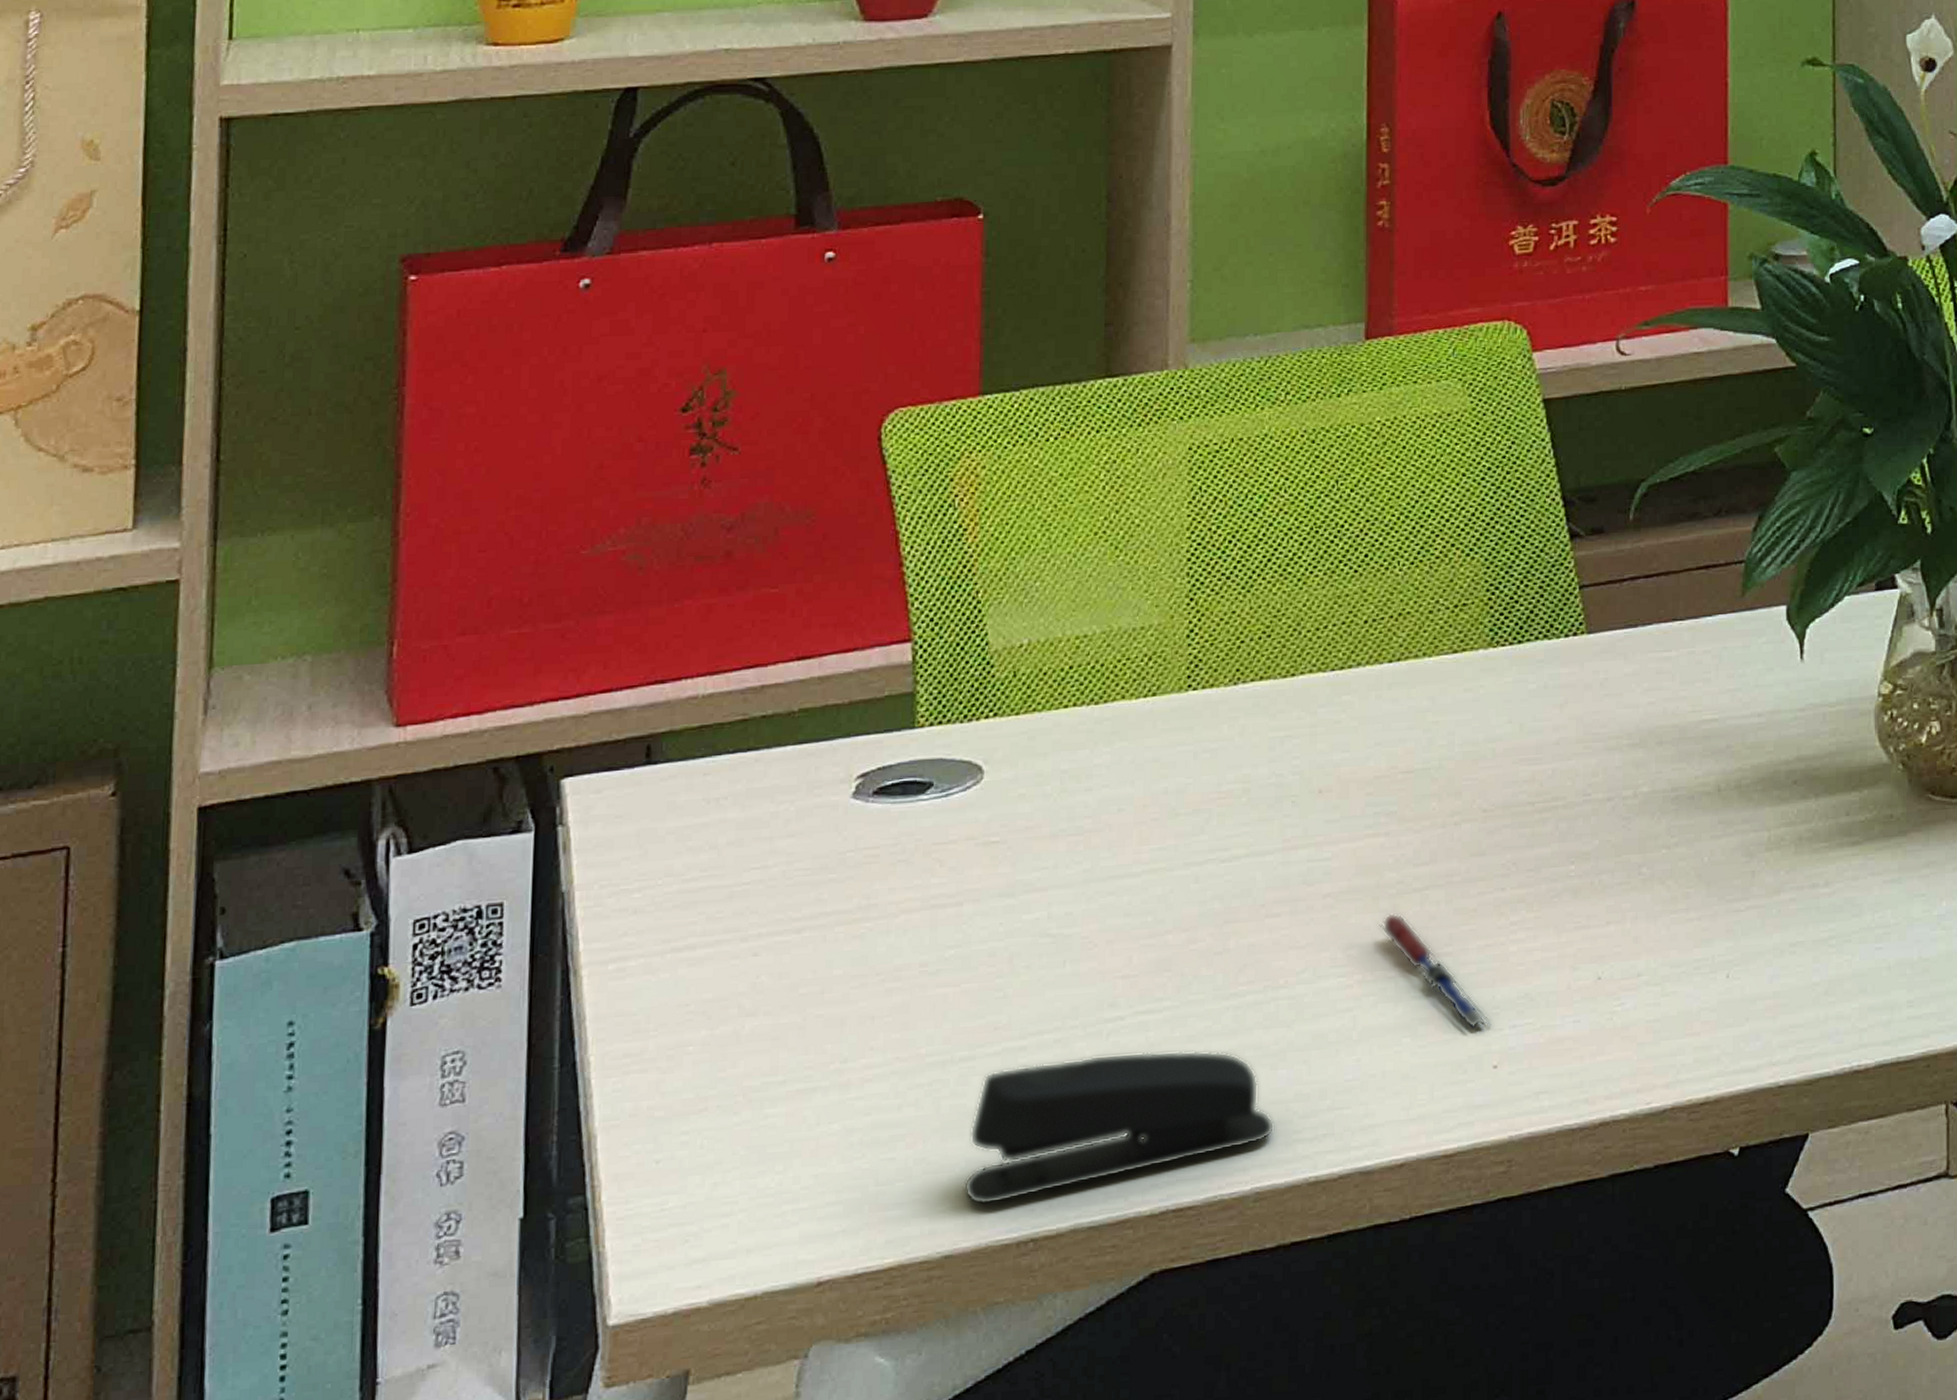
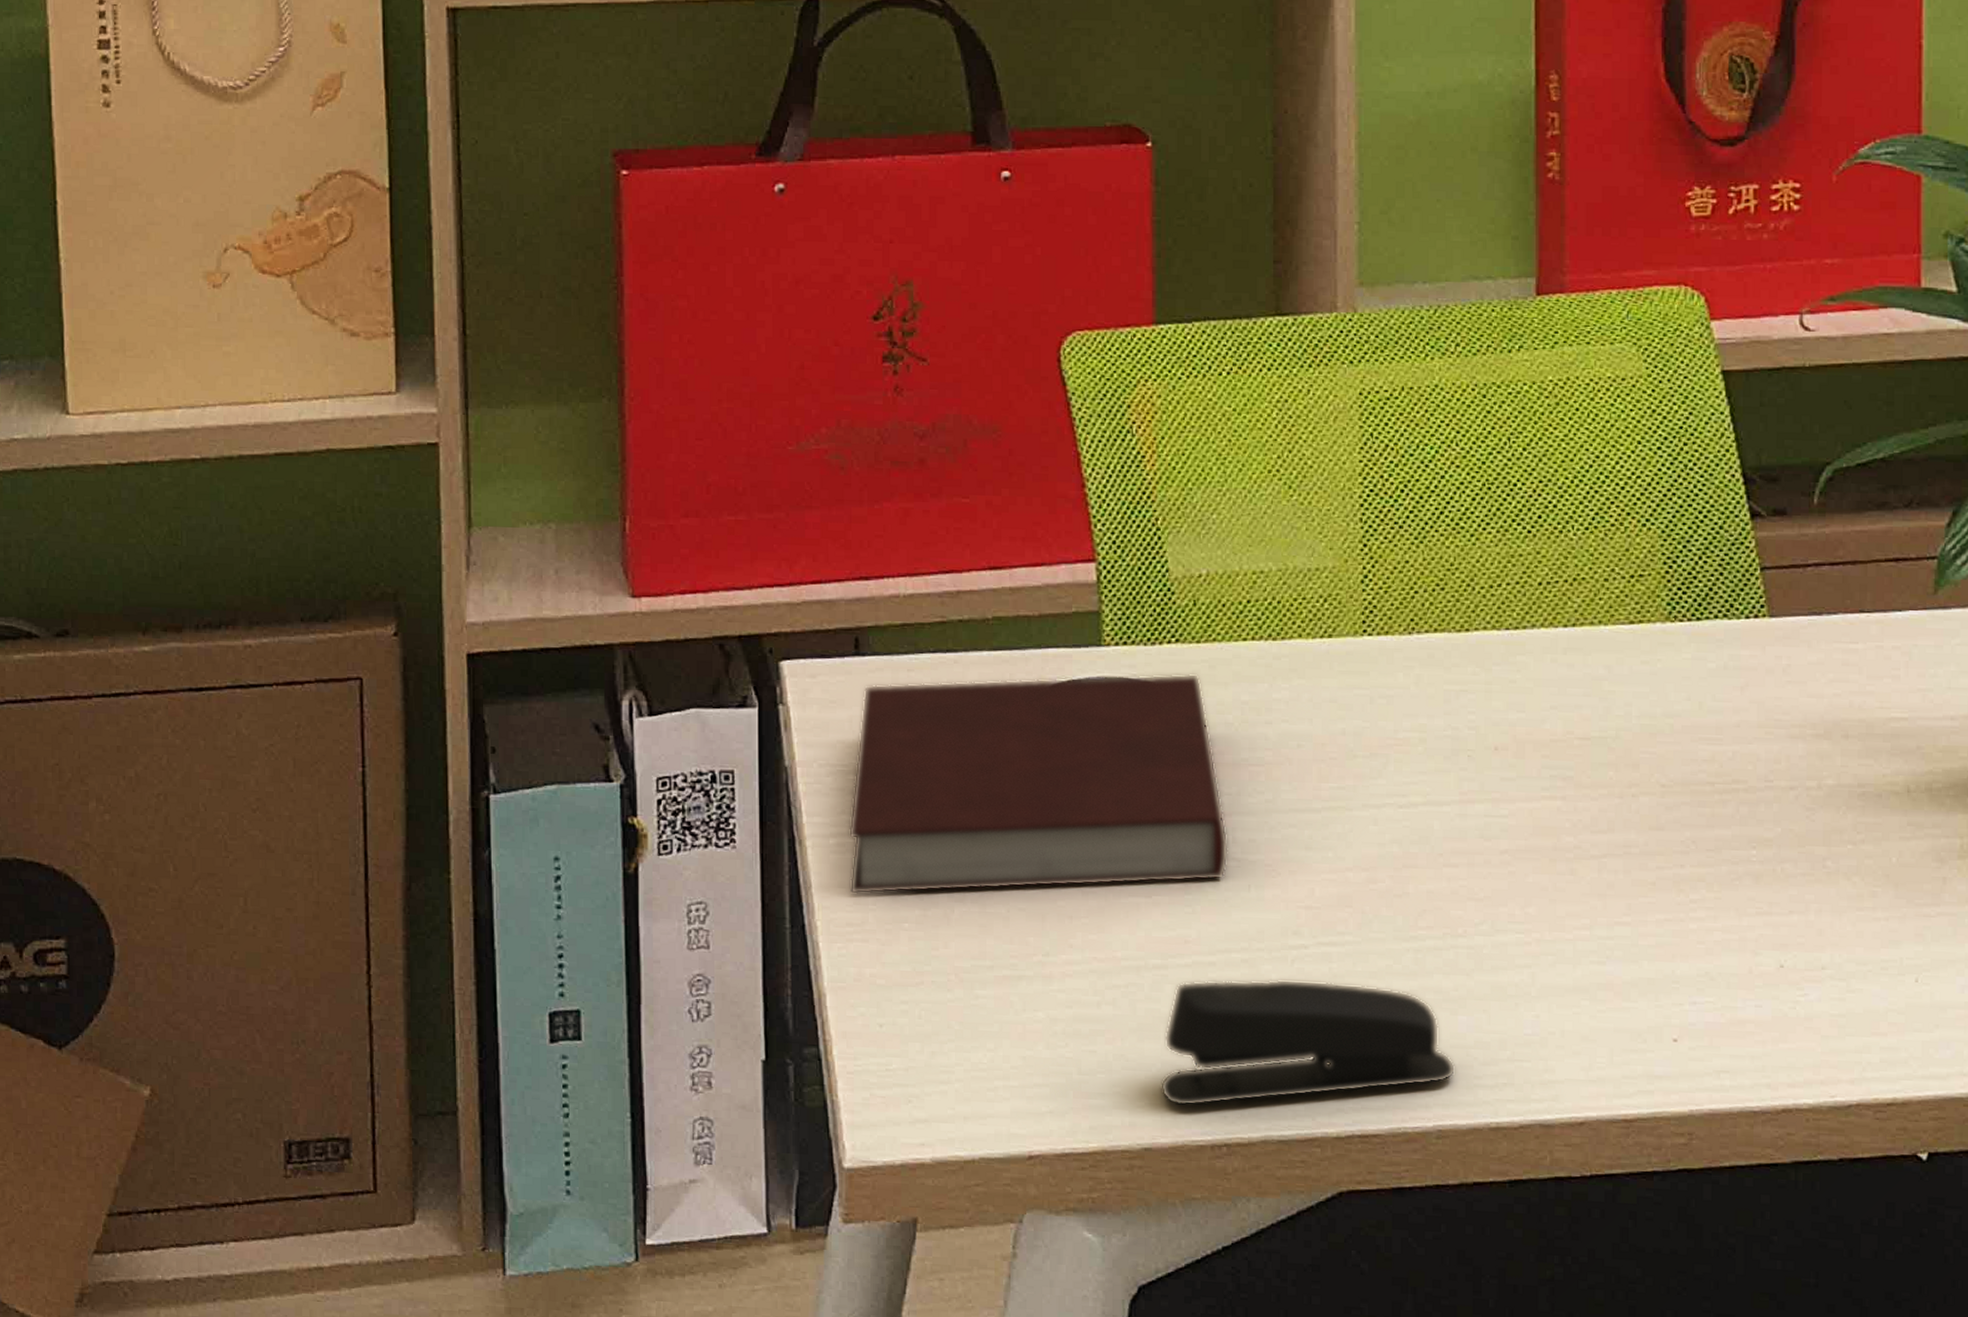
notebook: none [628,746,1044,1023] -> present [848,673,1228,895]
pen: present [1379,913,1492,1030] -> none [1556,877,1672,1001]

